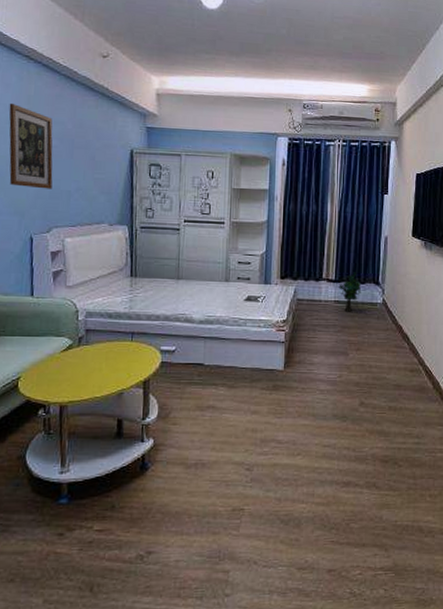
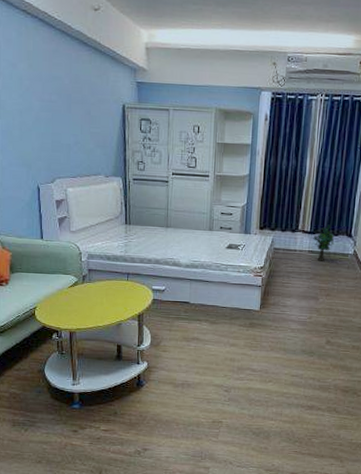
wall art: present [9,103,53,189] -> none [11,58,54,143]

